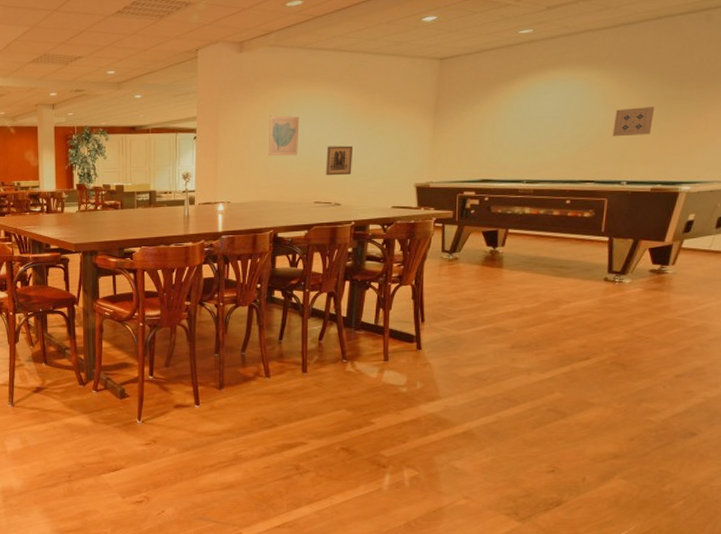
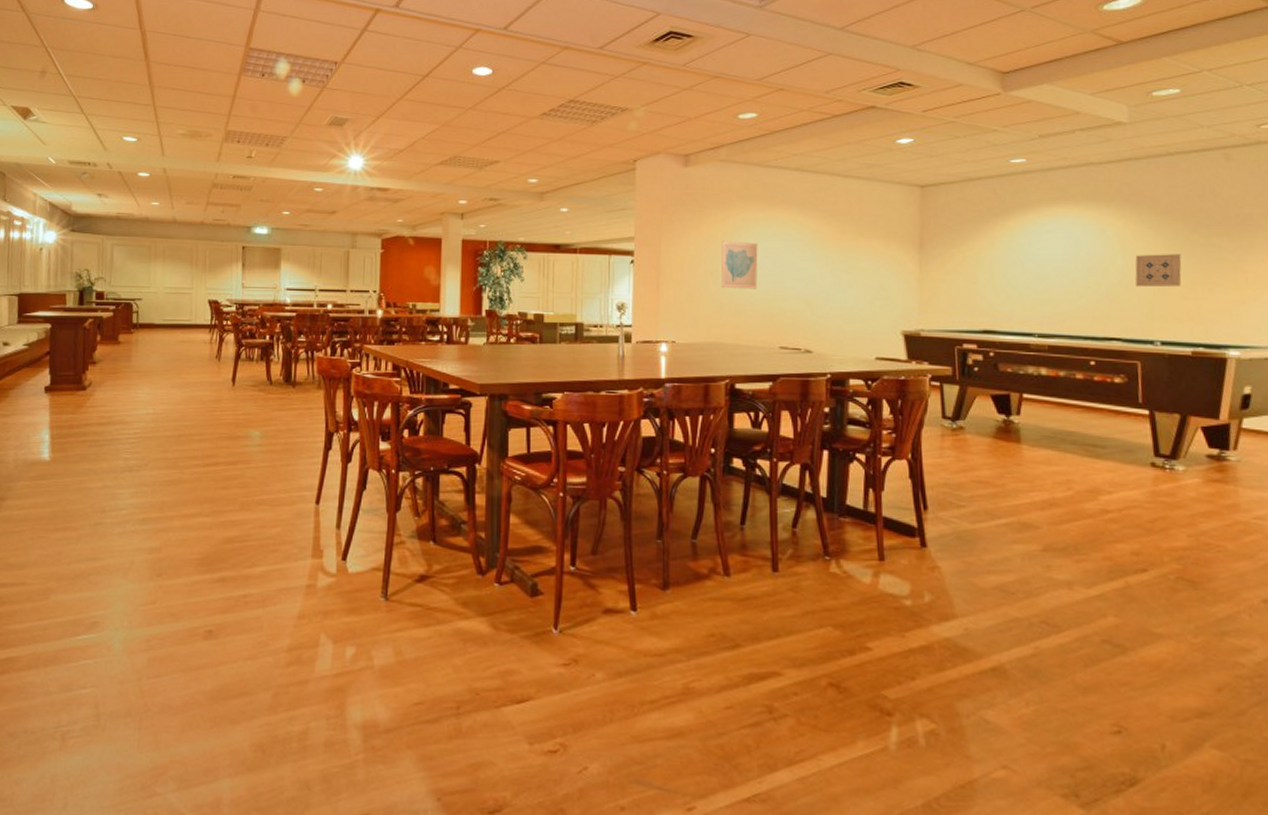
wall art: present [325,145,354,176] -> none [791,280,825,317]

